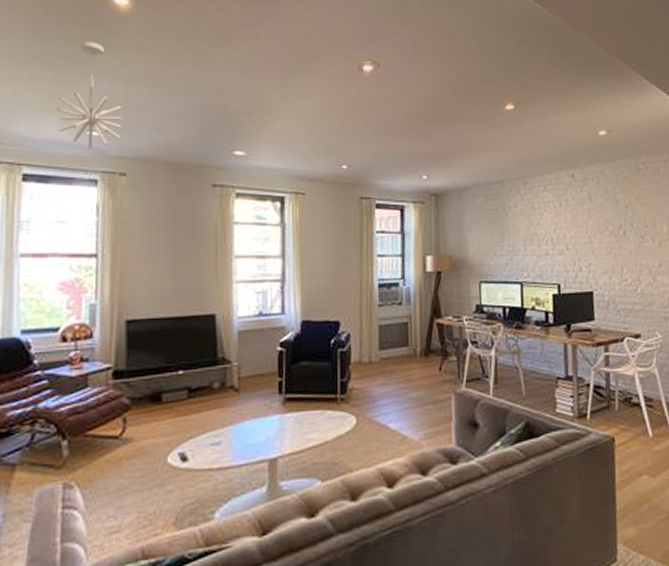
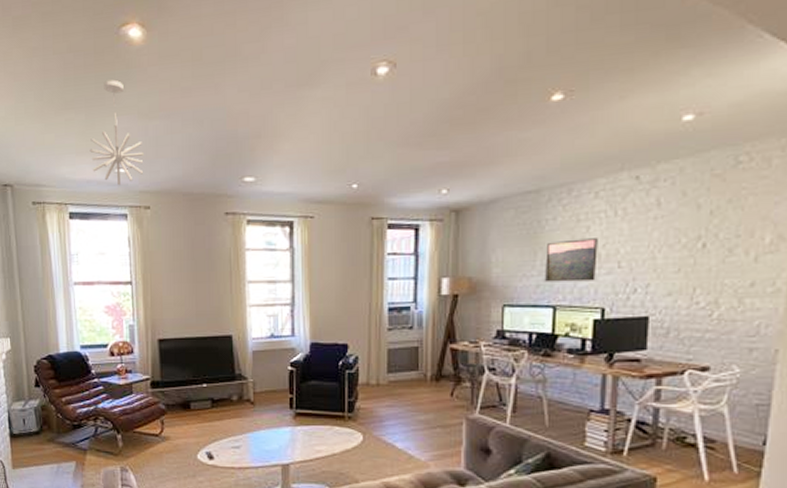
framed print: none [510,224,551,261] -> present [545,238,598,282]

